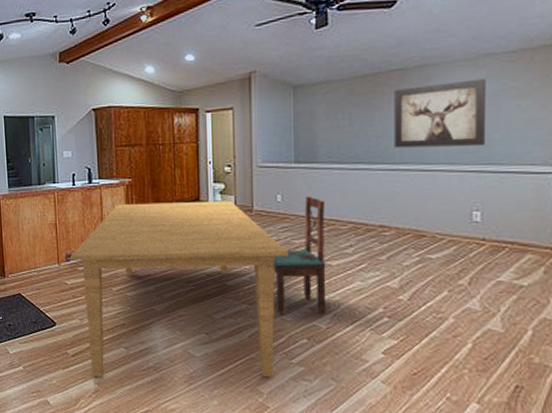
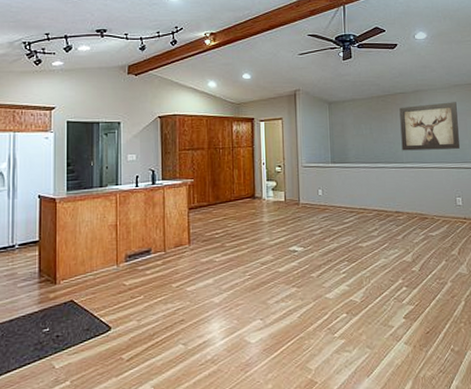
dining table: present [69,200,289,377] -> none [129,196,329,380]
dining chair: present [273,196,326,316] -> none [317,190,360,295]

